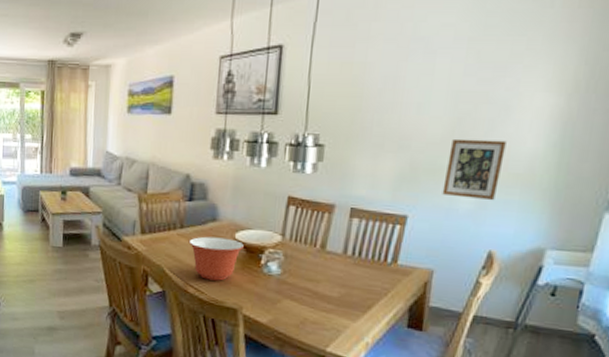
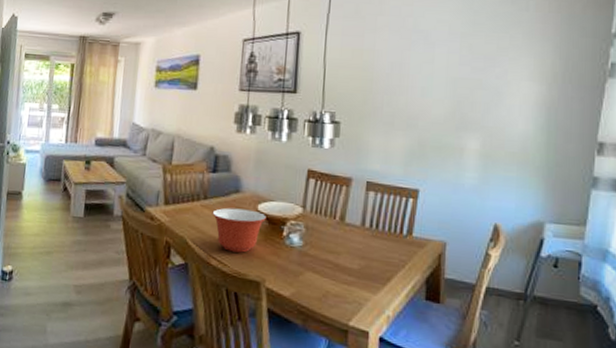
picture frame: present [442,138,507,201] -> none [448,119,501,177]

